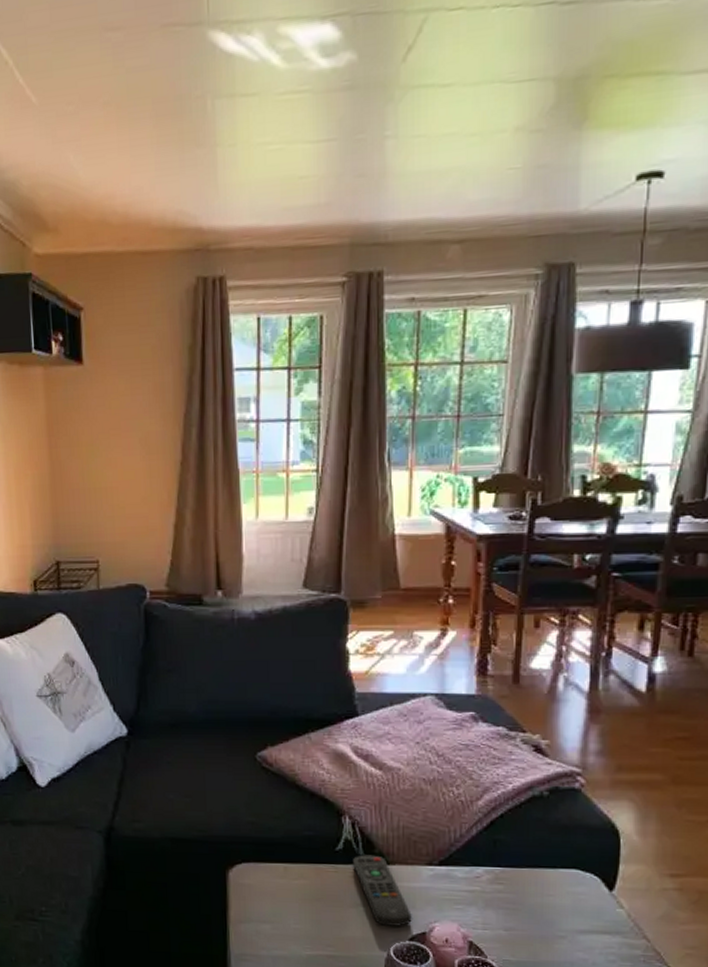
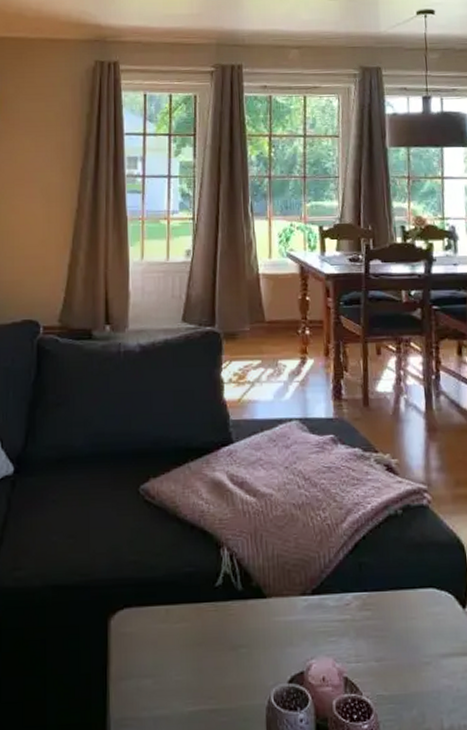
remote control: present [353,855,412,926] -> none [232,588,290,668]

